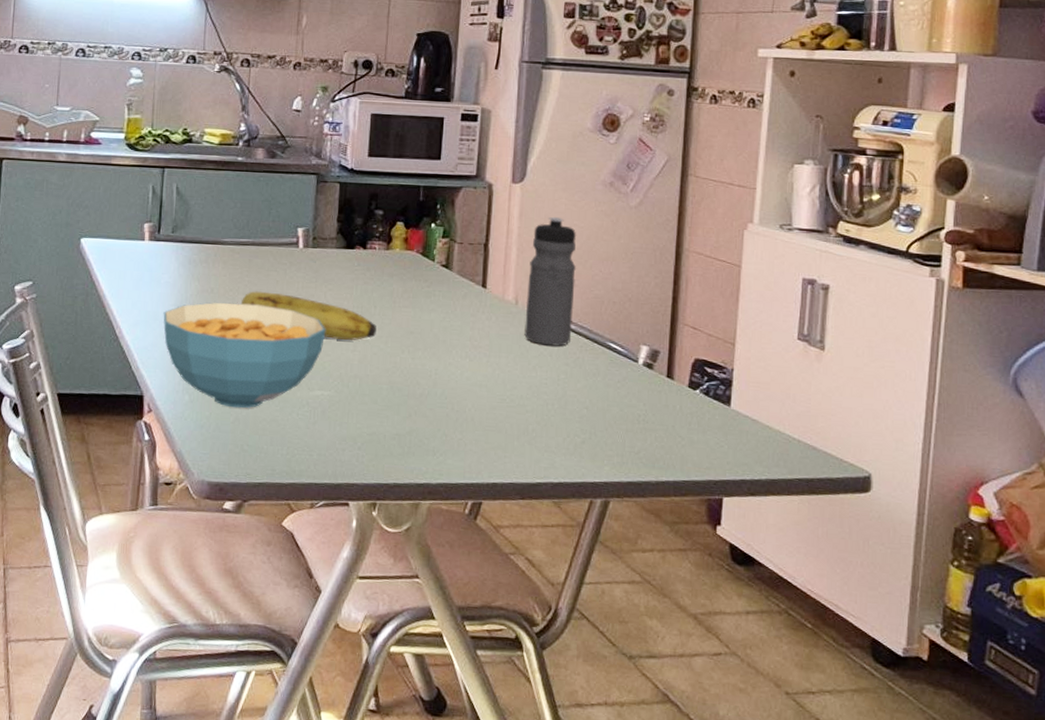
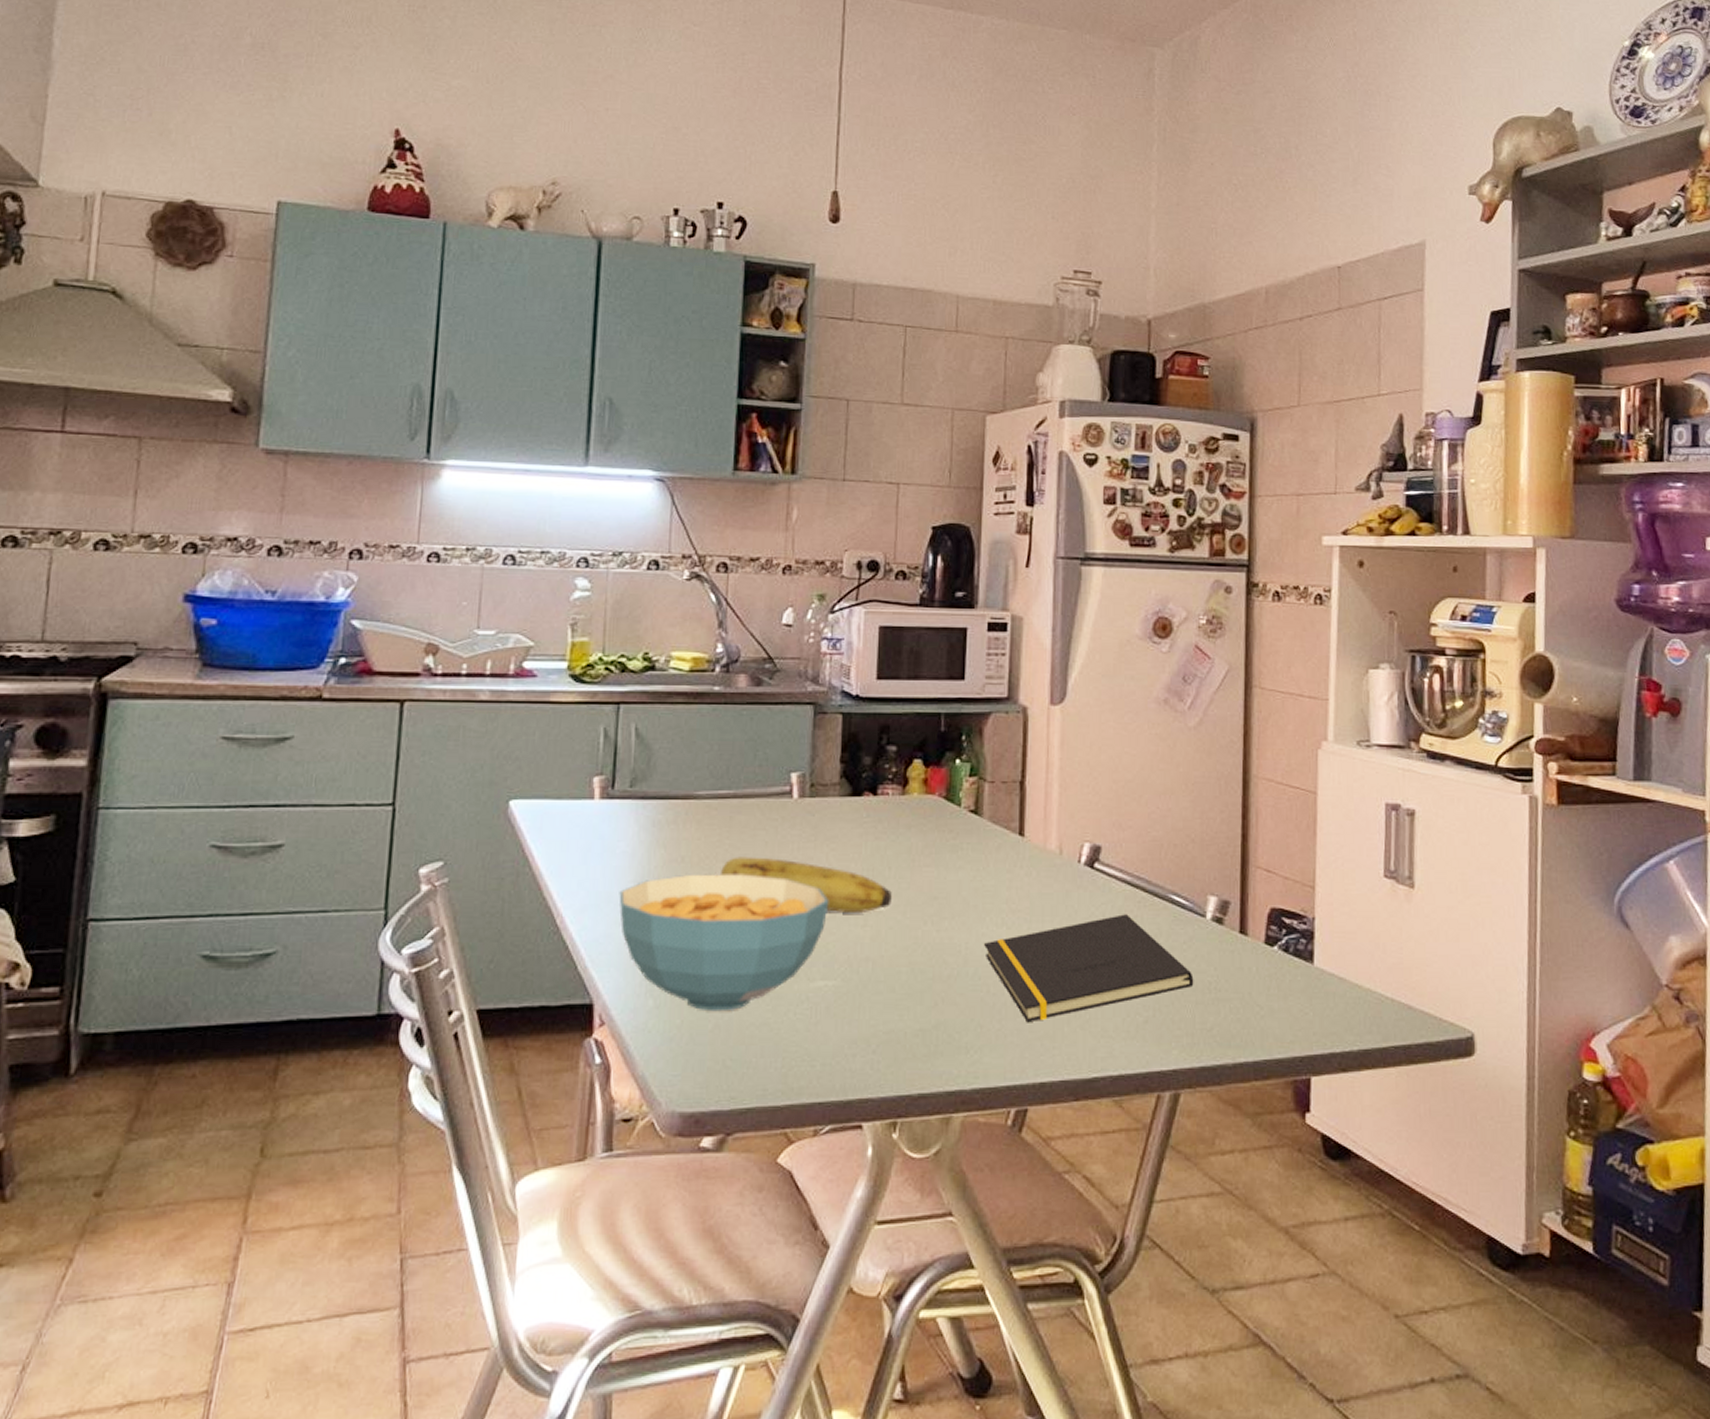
notepad: none [449,355,625,436] -> present [983,914,1194,1023]
water bottle: present [524,217,577,346] -> none [1071,745,1129,903]

